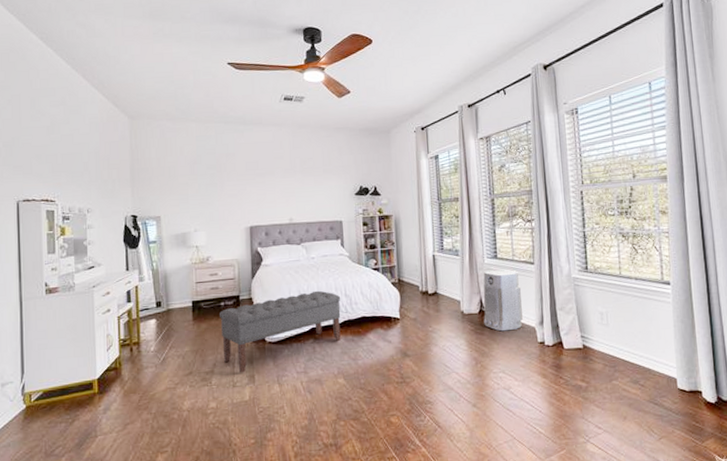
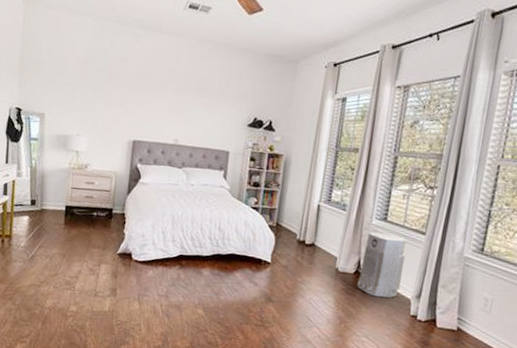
bench: present [220,290,341,373] -> none [89,218,214,285]

